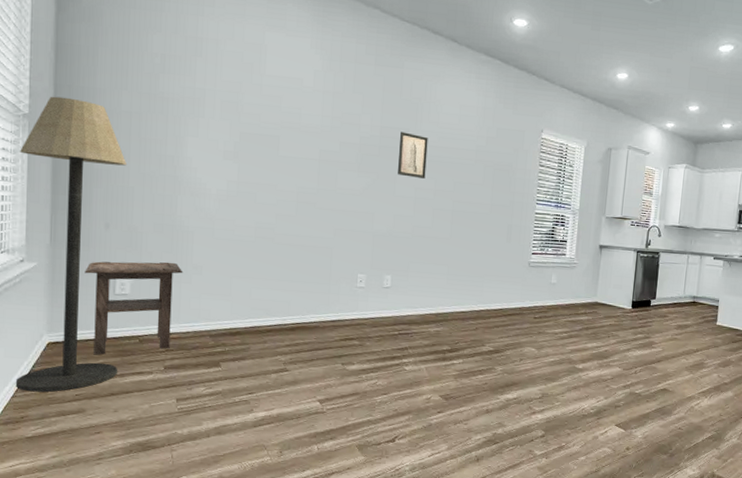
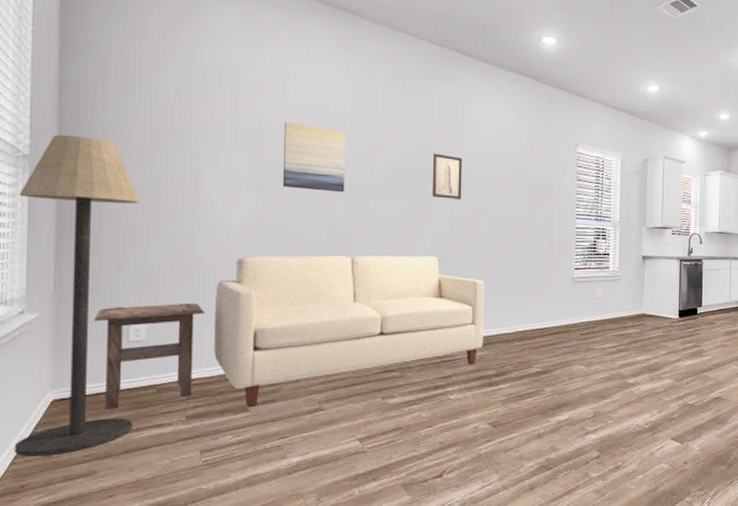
sofa: none [190,221,443,362] -> present [214,255,485,407]
wall art: none [257,94,318,166] -> present [283,122,346,193]

